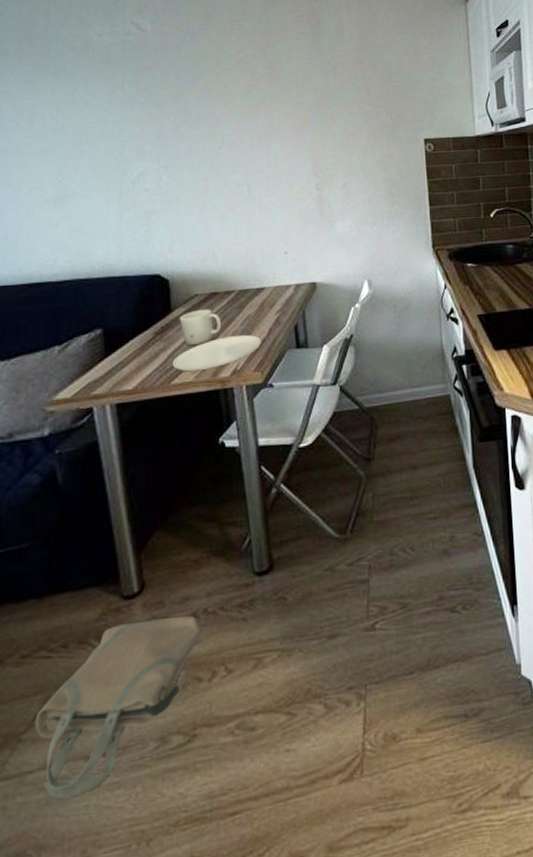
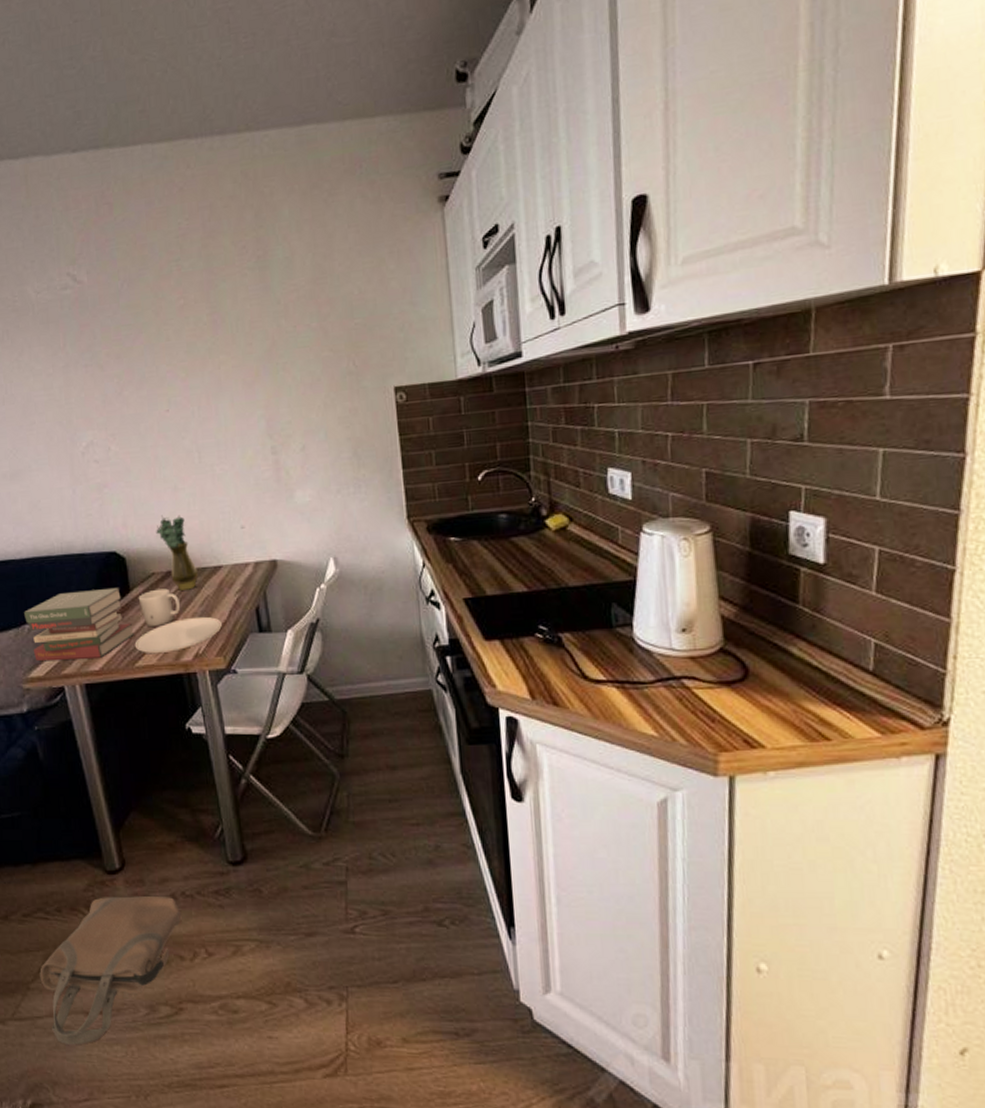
books: none [55,308,172,384] -> present [24,587,134,662]
vase: none [202,241,241,311] -> present [156,515,198,590]

